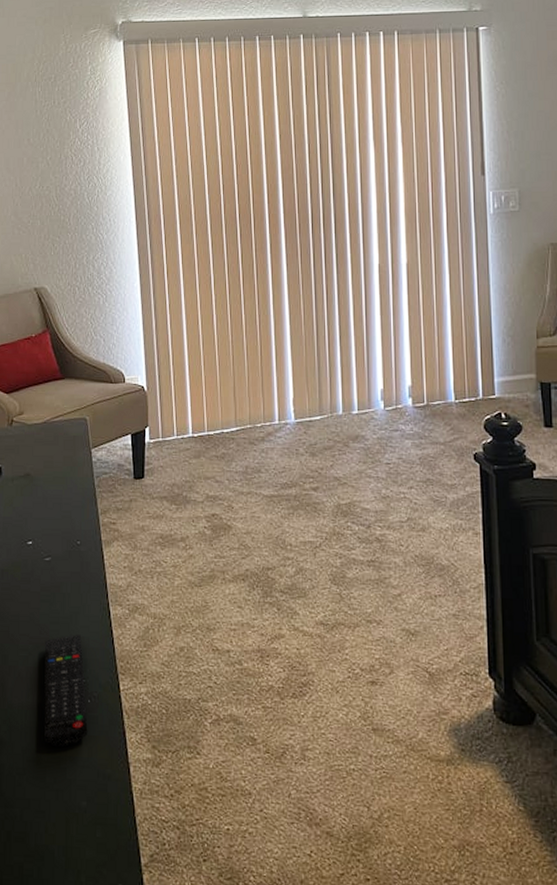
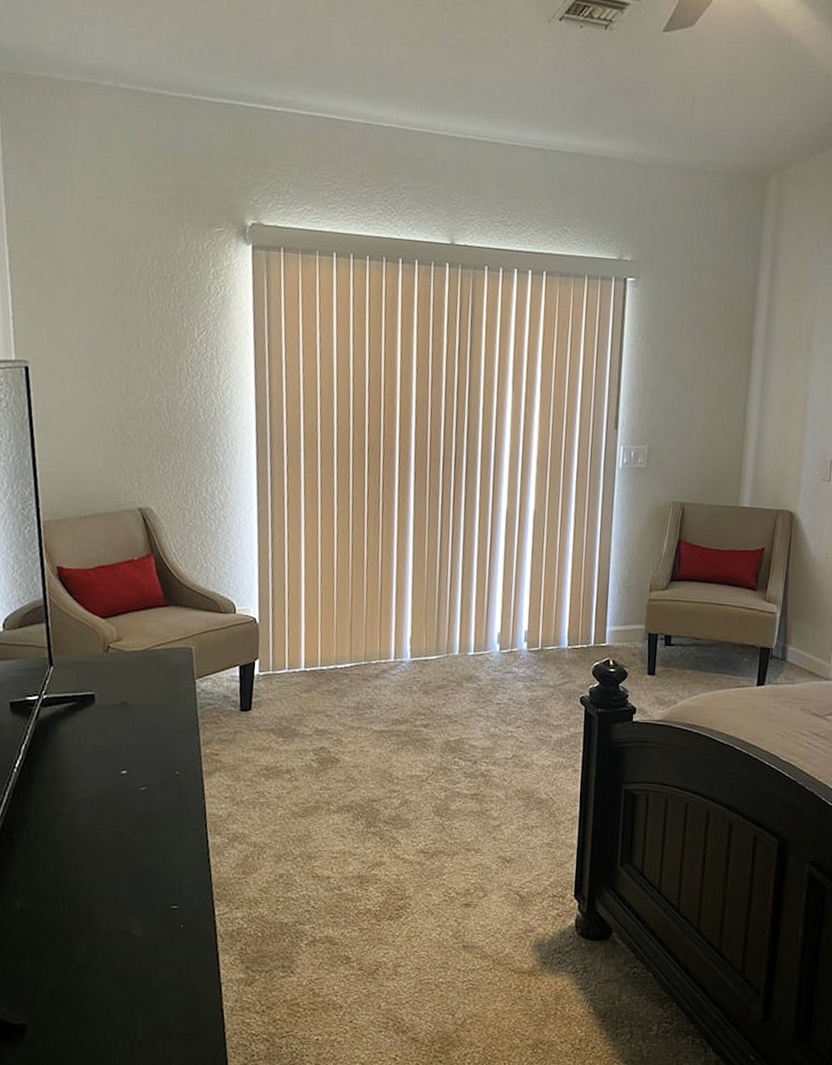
remote control: present [43,635,88,747] -> none [132,863,180,970]

